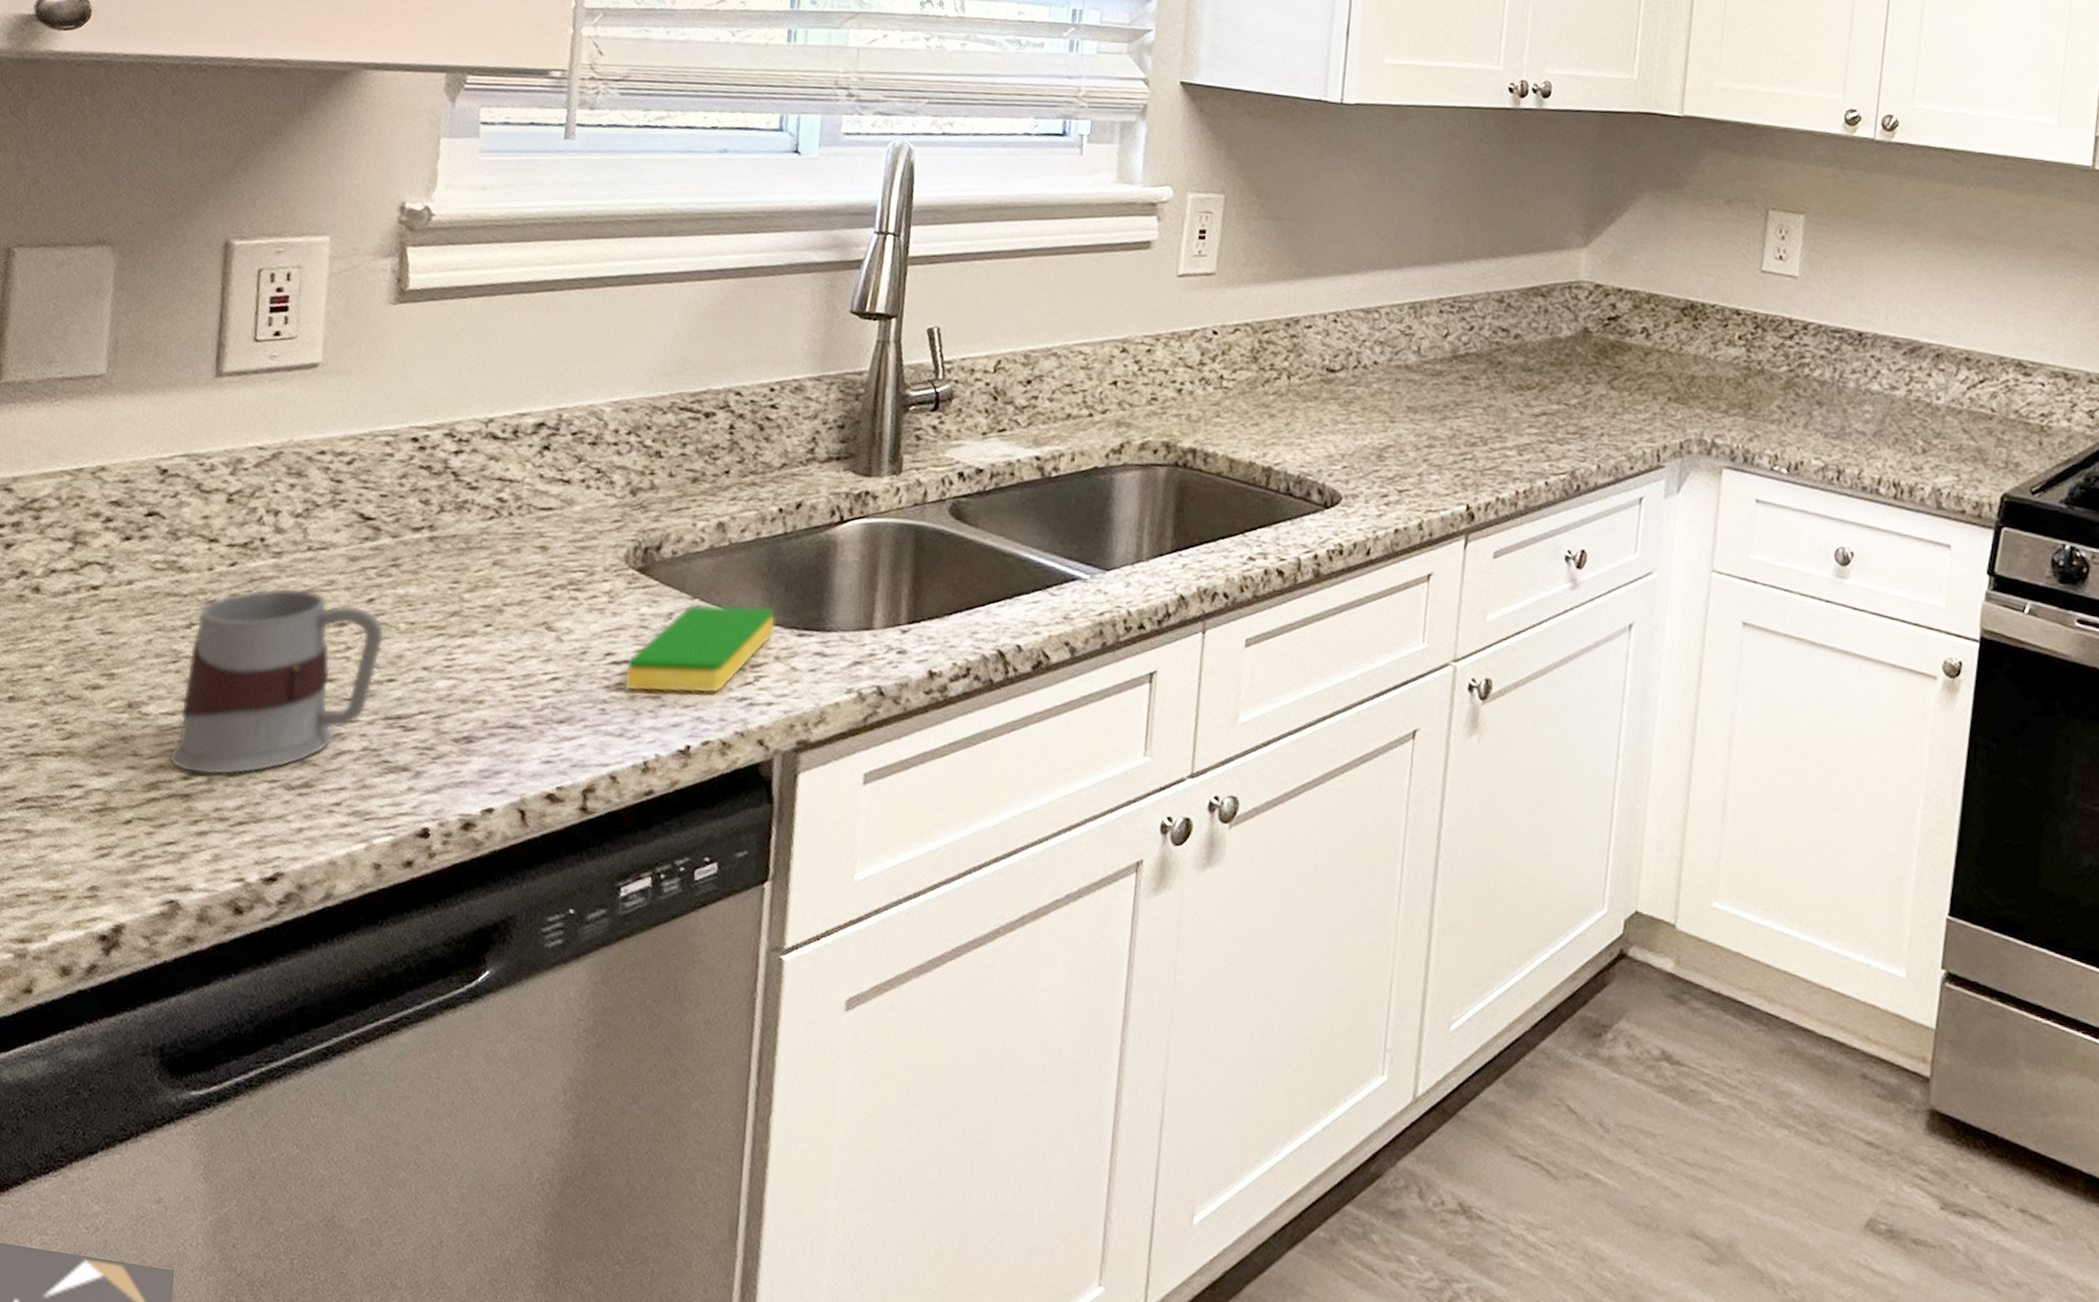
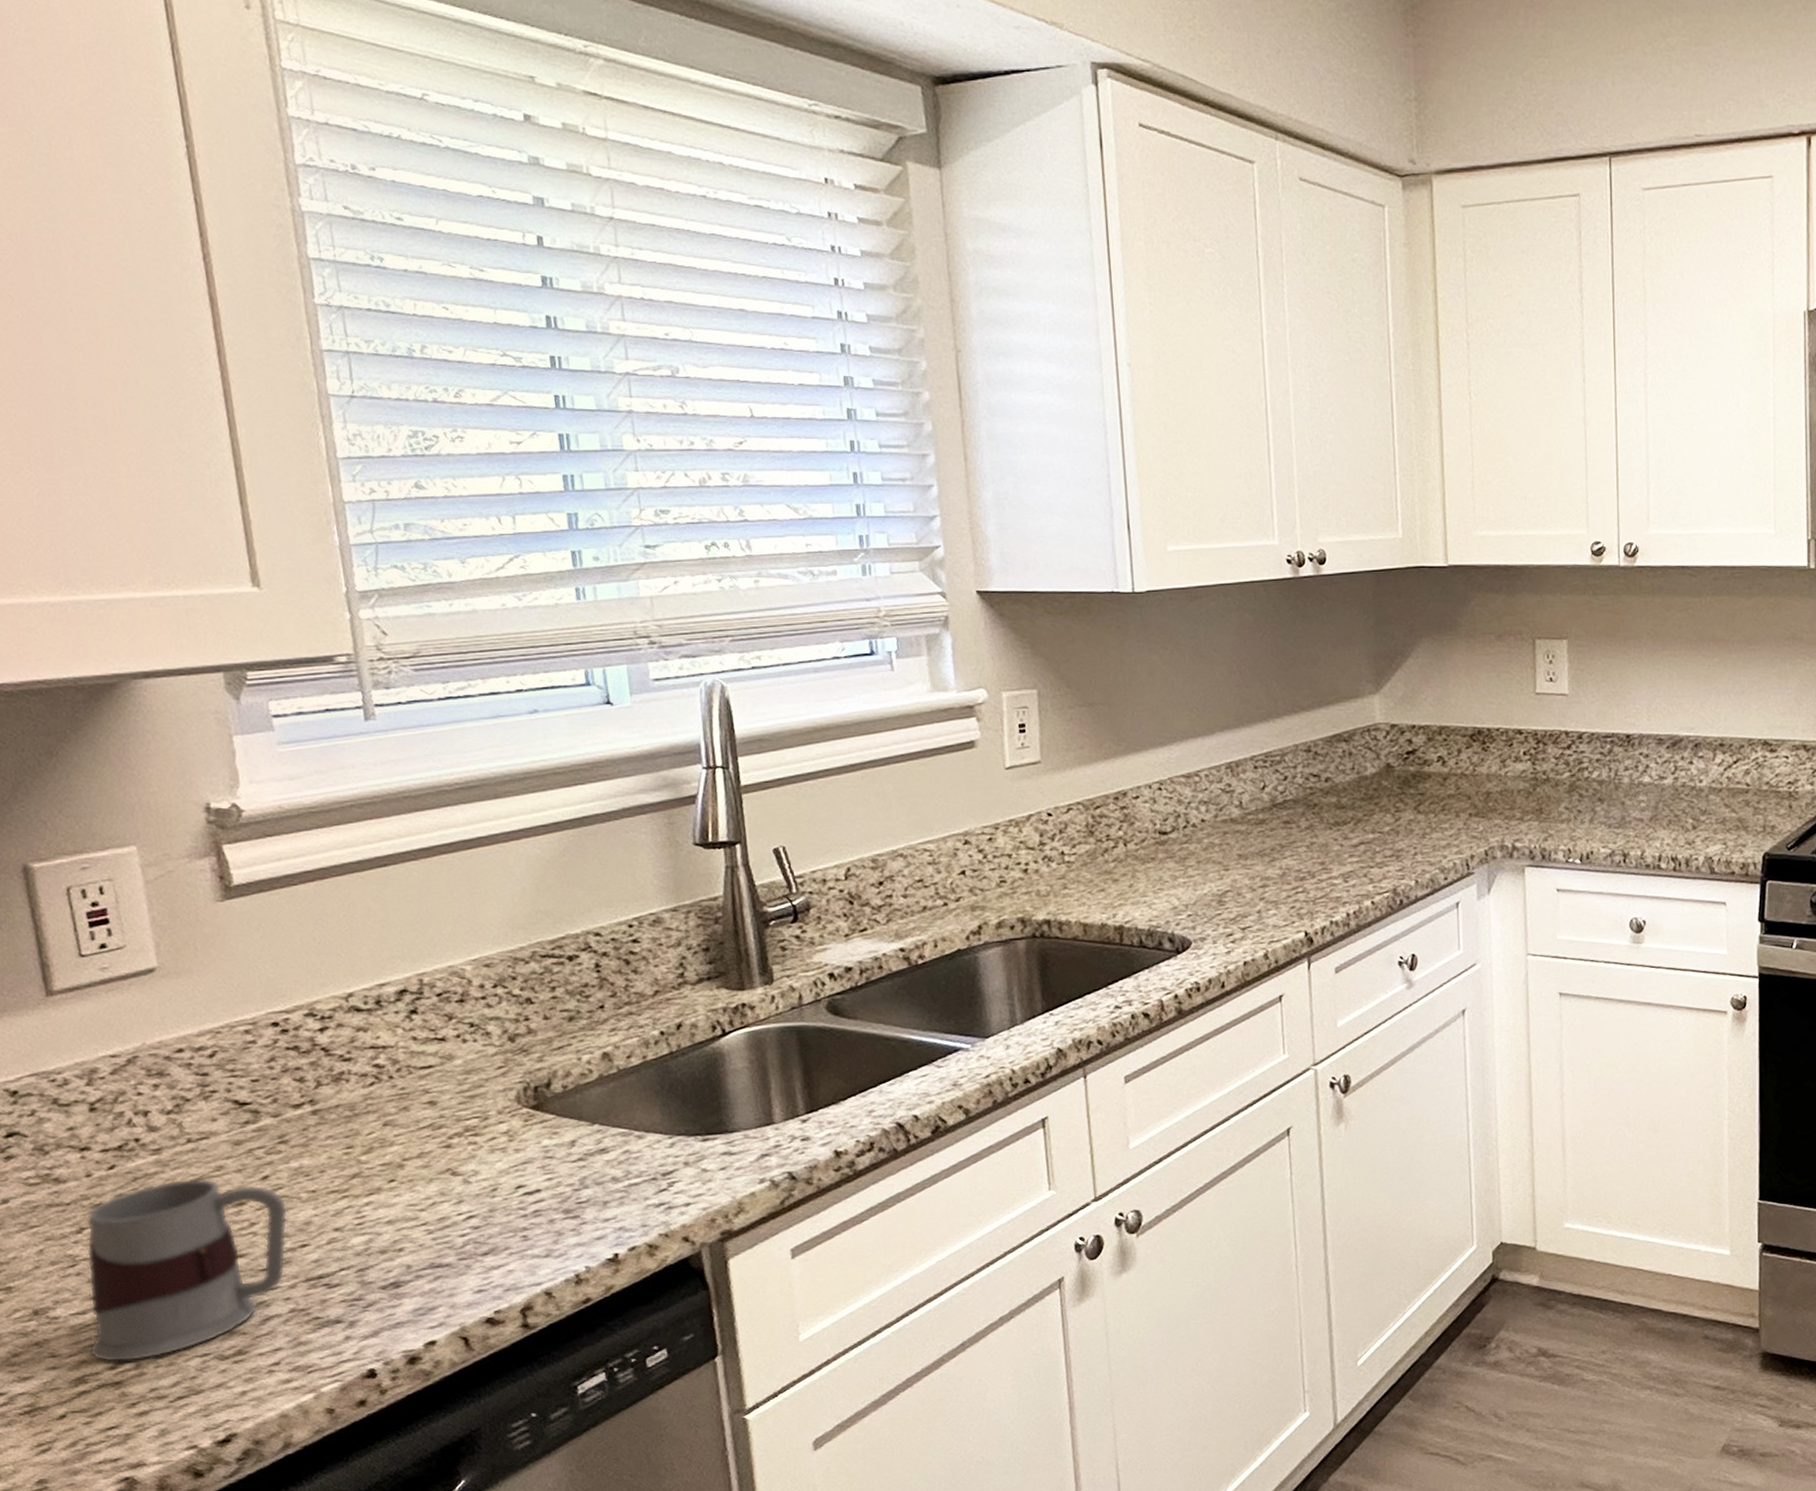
dish sponge: present [623,603,776,694] -> none [538,1120,679,1216]

